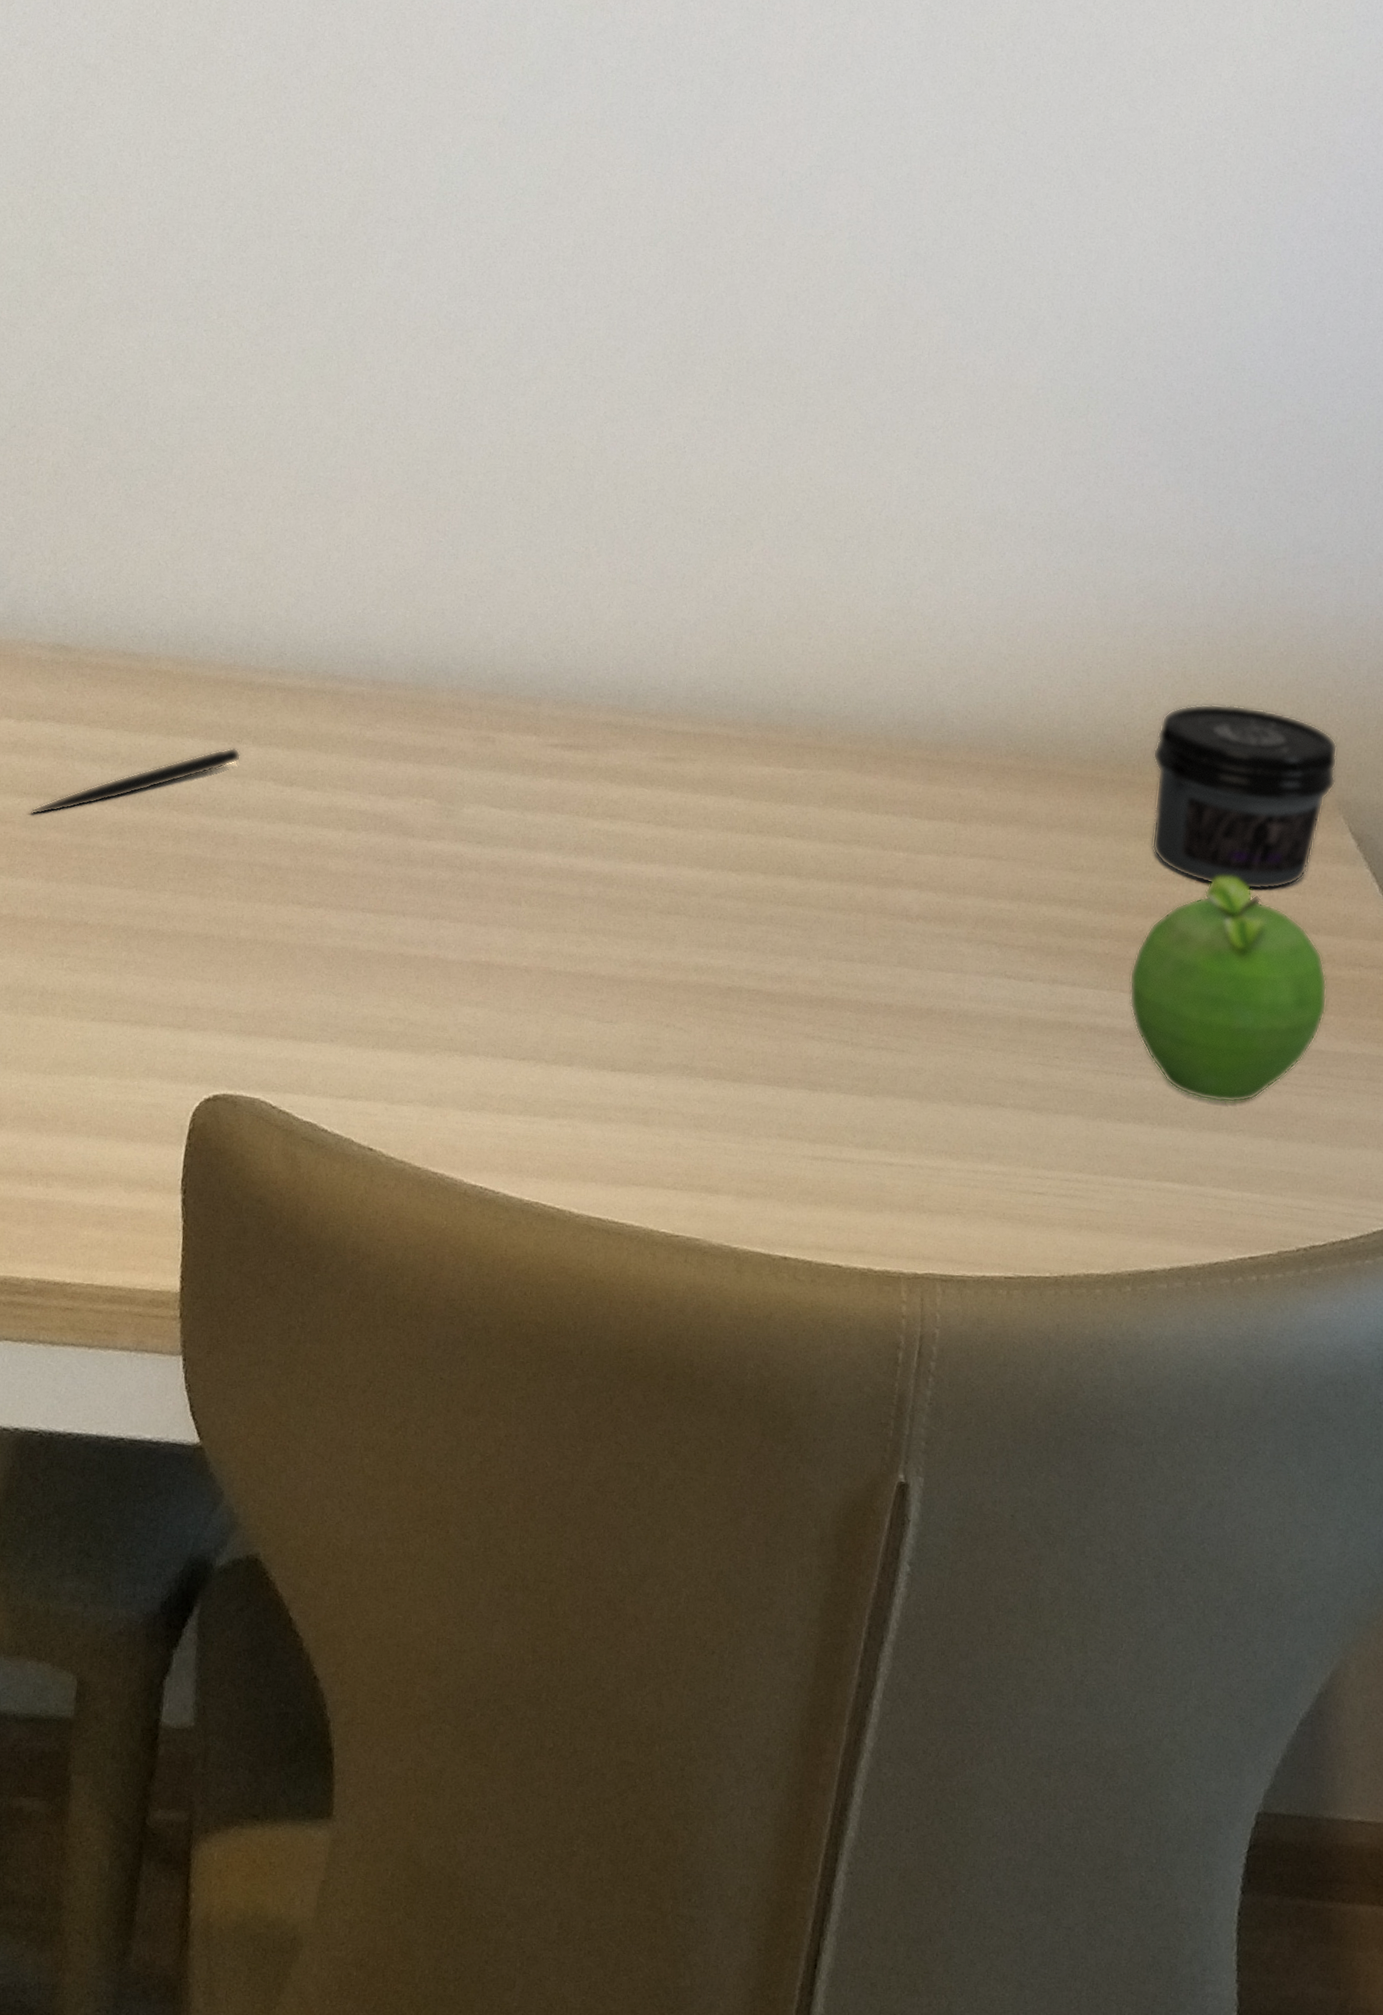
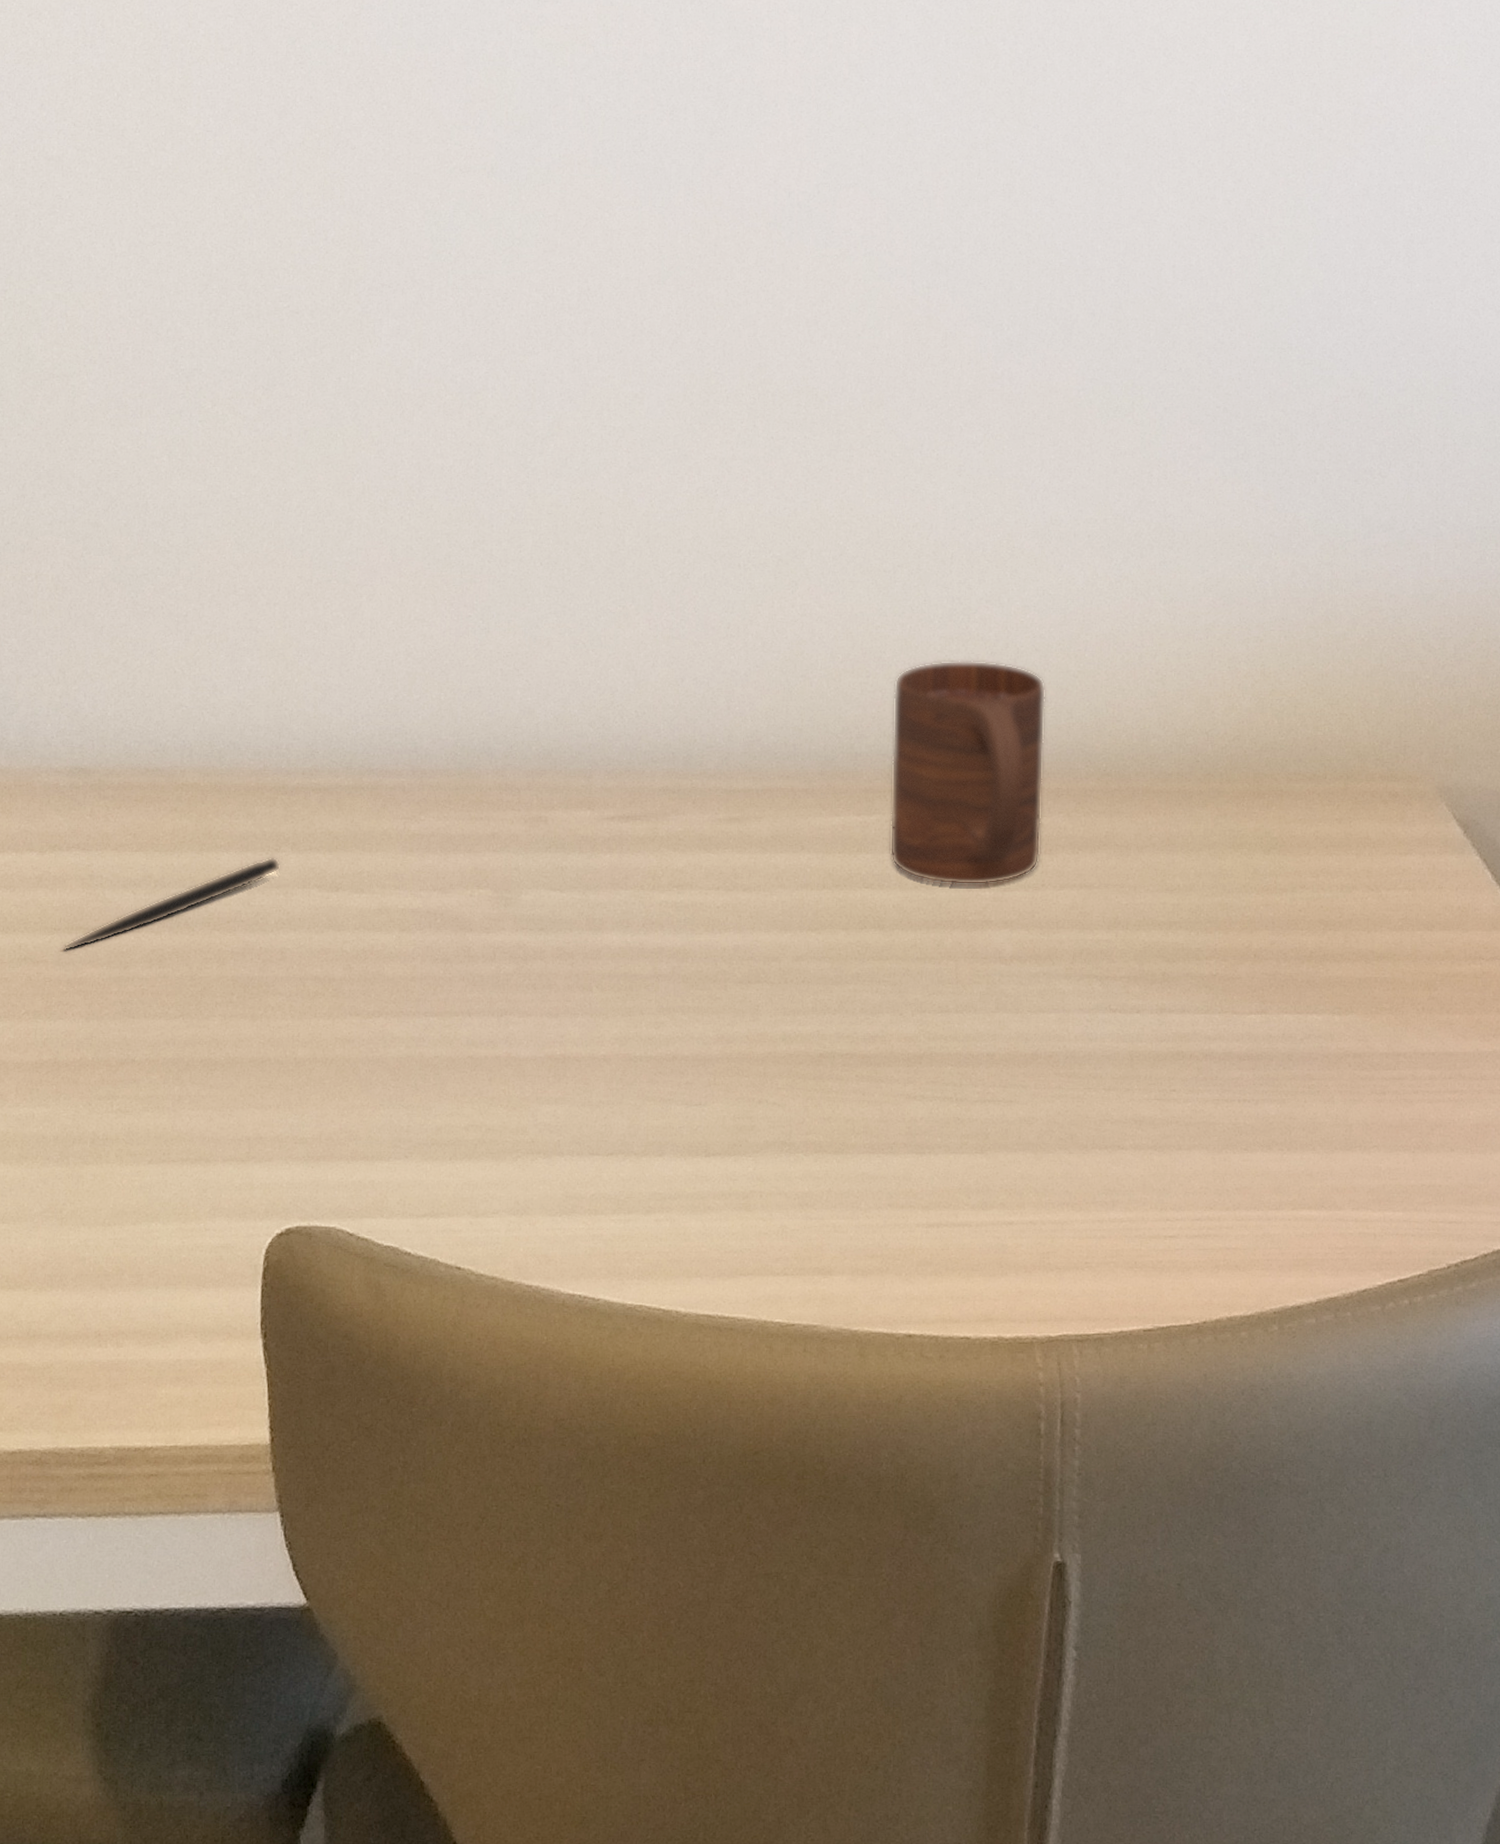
cup: none [813,631,977,847] -> present [889,661,1046,885]
fruit: present [1129,876,1327,1103] -> none [1241,880,1450,1120]
jar: present [1151,704,1338,890] -> none [1240,699,1433,892]

